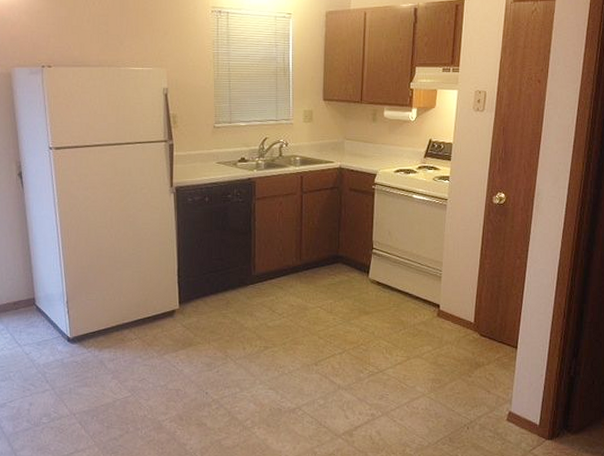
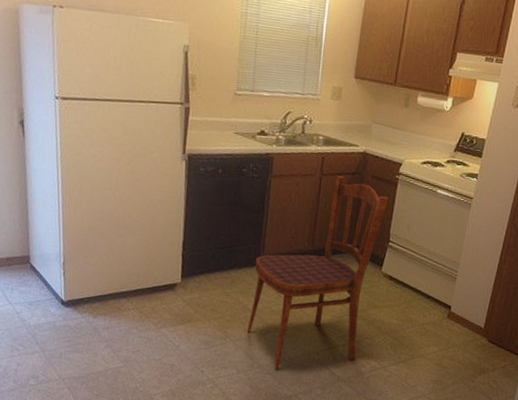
dining chair: none [246,192,368,384] -> present [246,176,389,370]

